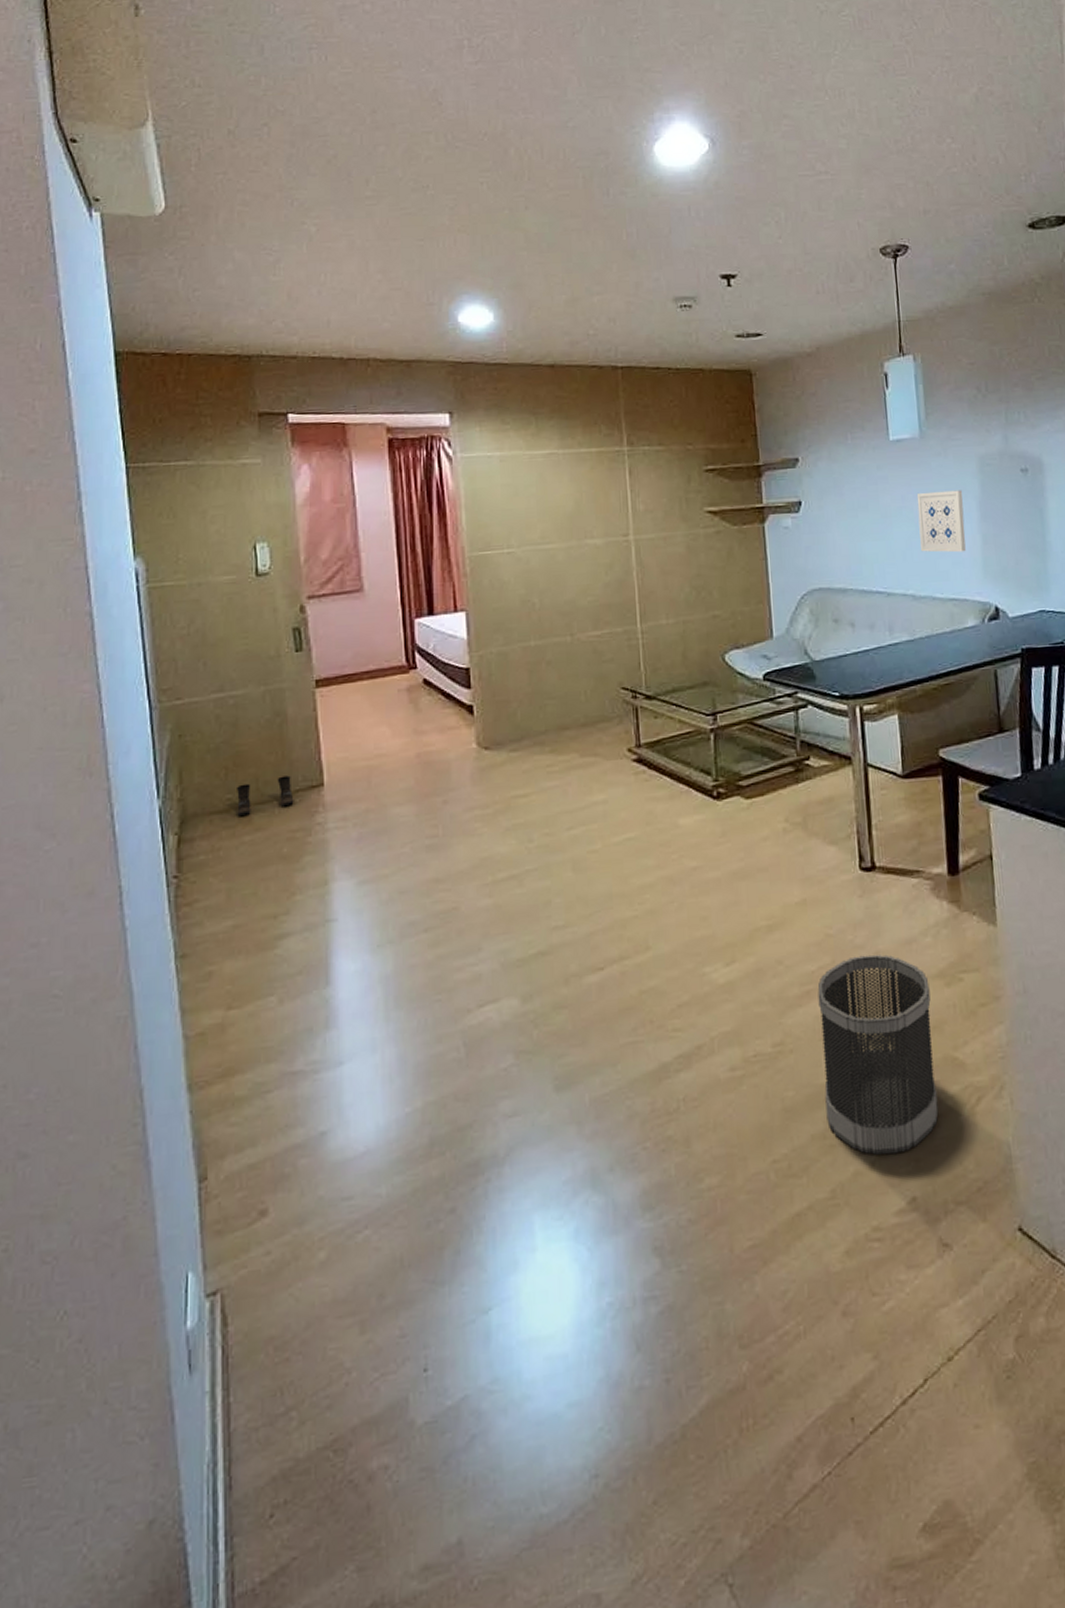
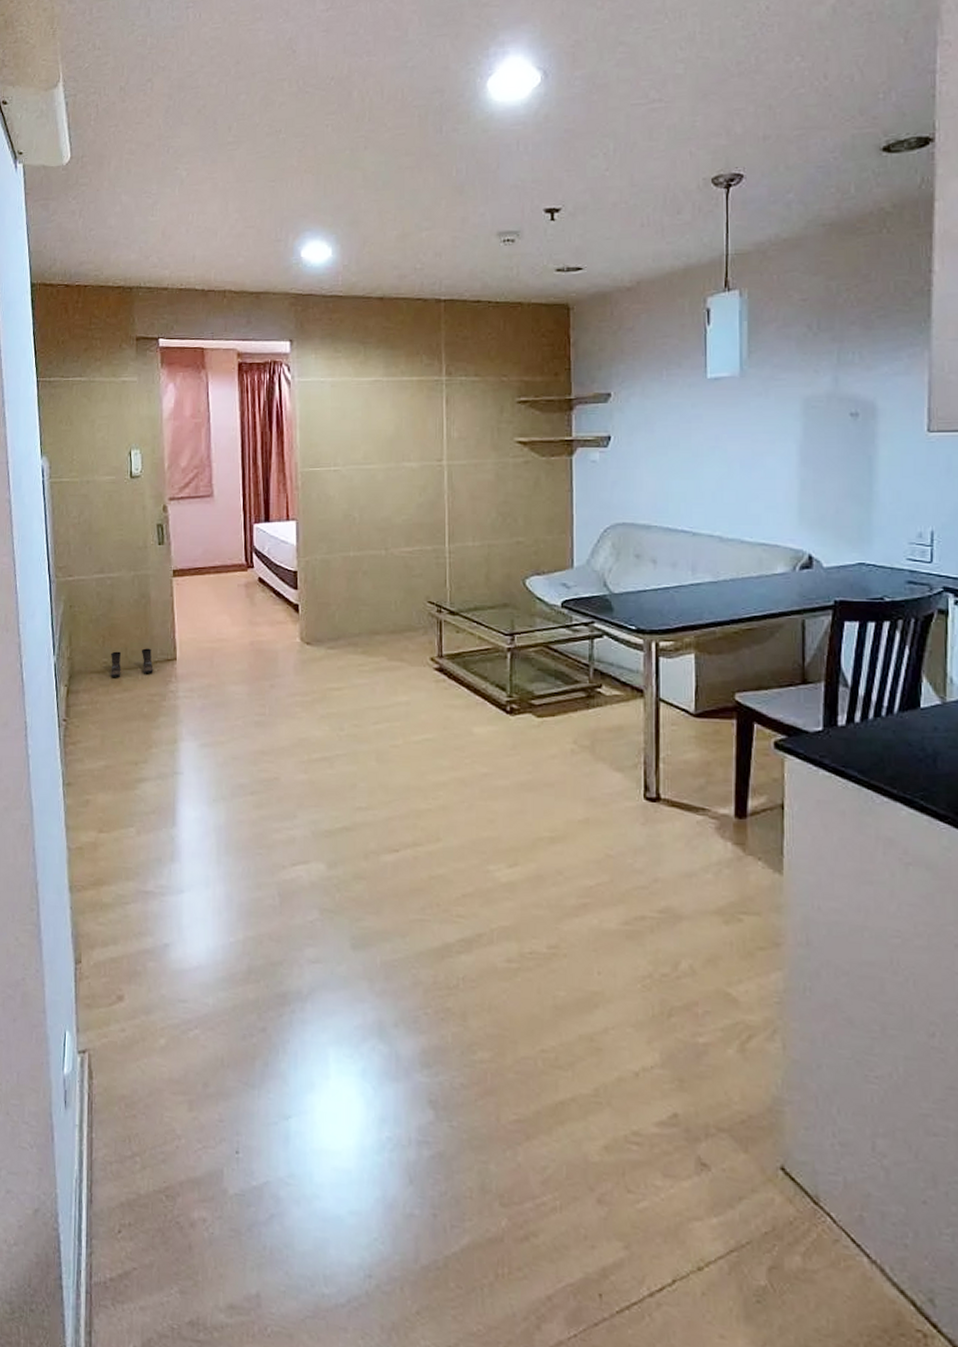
wastebasket: present [817,954,939,1155] -> none [594,879,707,1070]
wall art: present [916,490,966,553] -> none [731,432,783,497]

